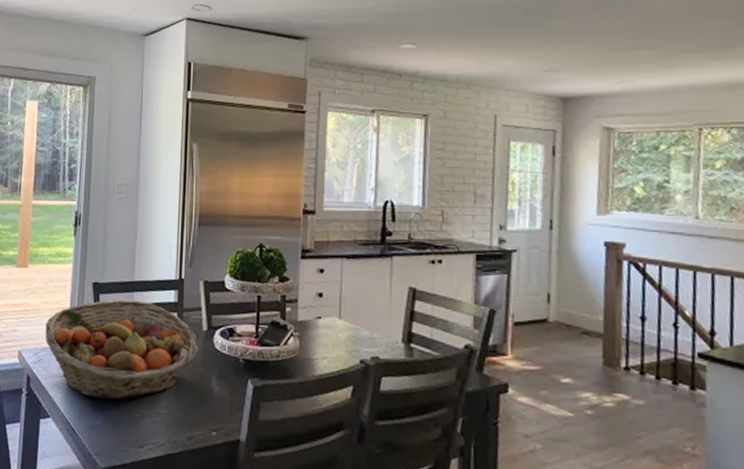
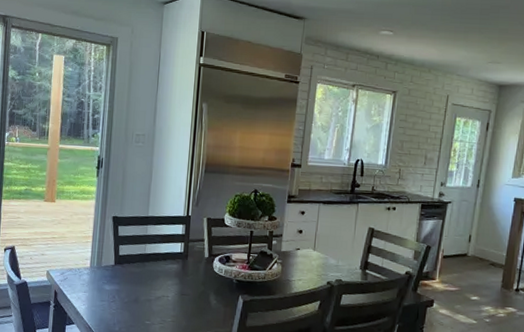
fruit basket: present [45,300,198,400] -> none [70,231,201,311]

